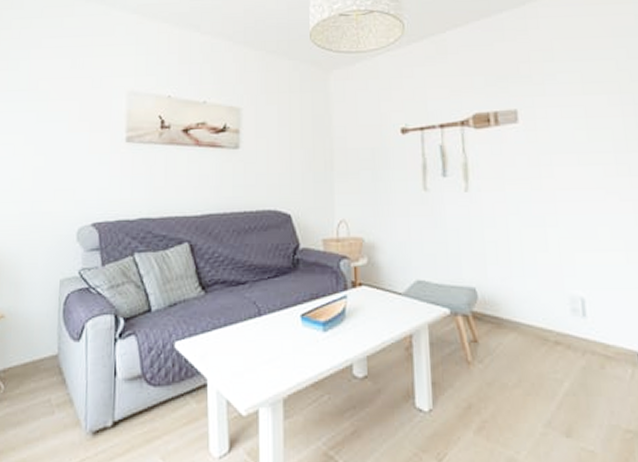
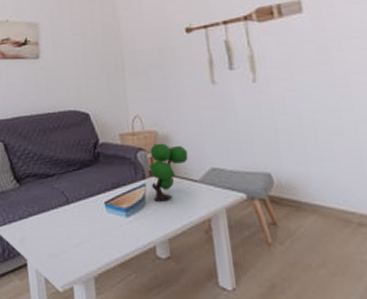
plant: none [352,251,394,315] -> present [149,143,188,202]

